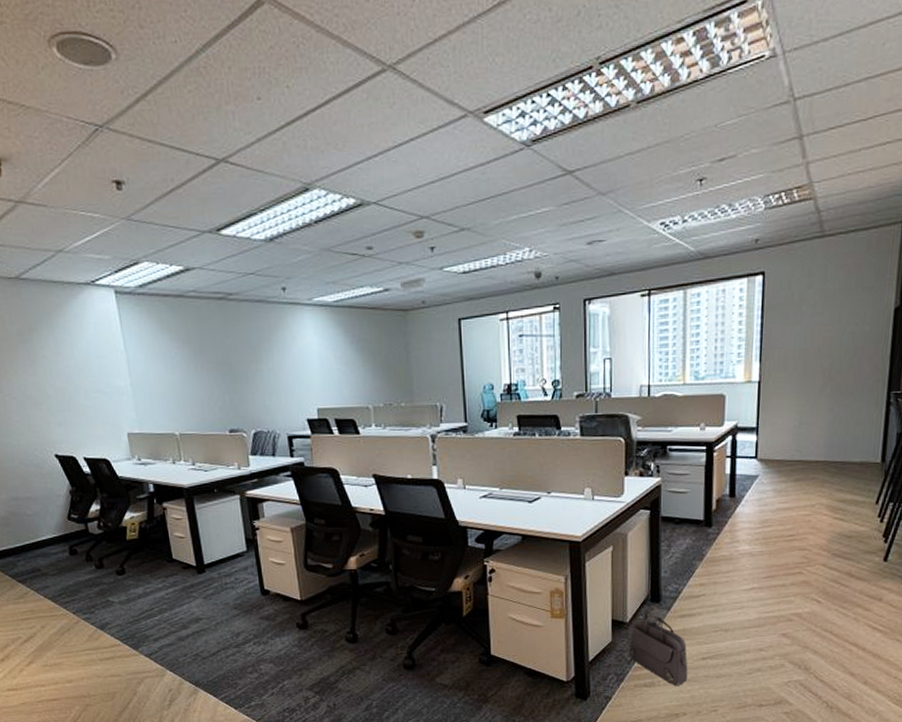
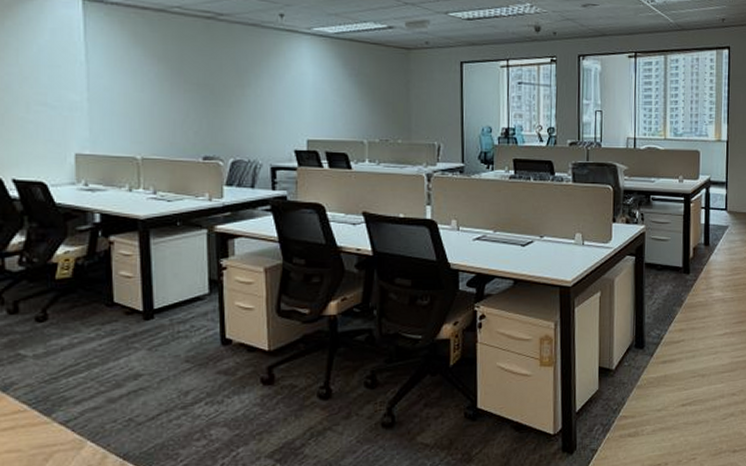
handbag: present [629,606,688,686] -> none [615,352,669,434]

